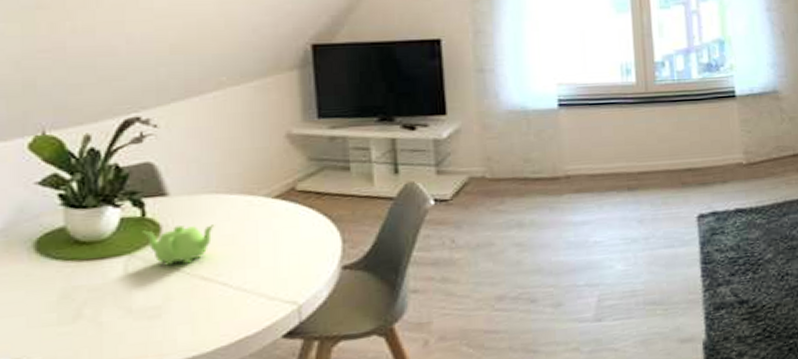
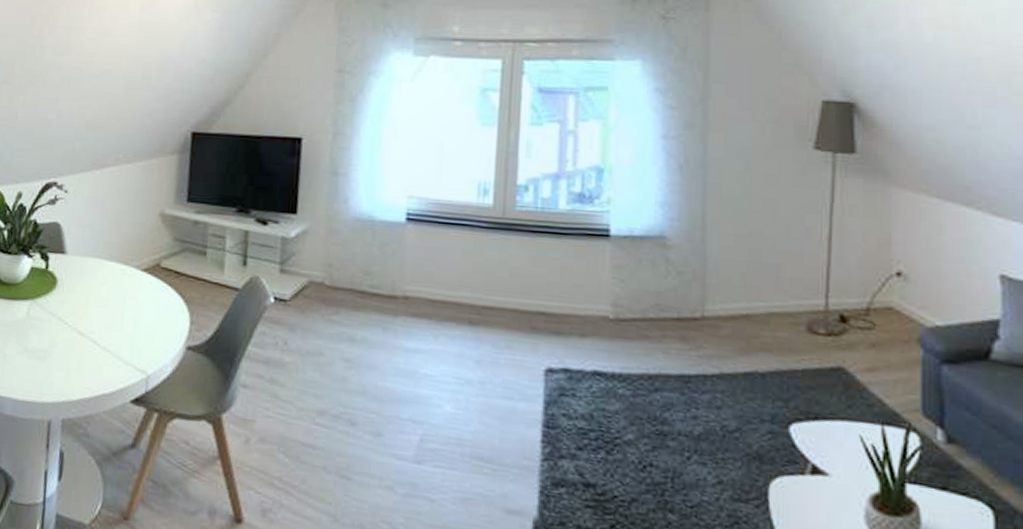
teapot: present [141,224,215,266] -> none [43,281,95,317]

